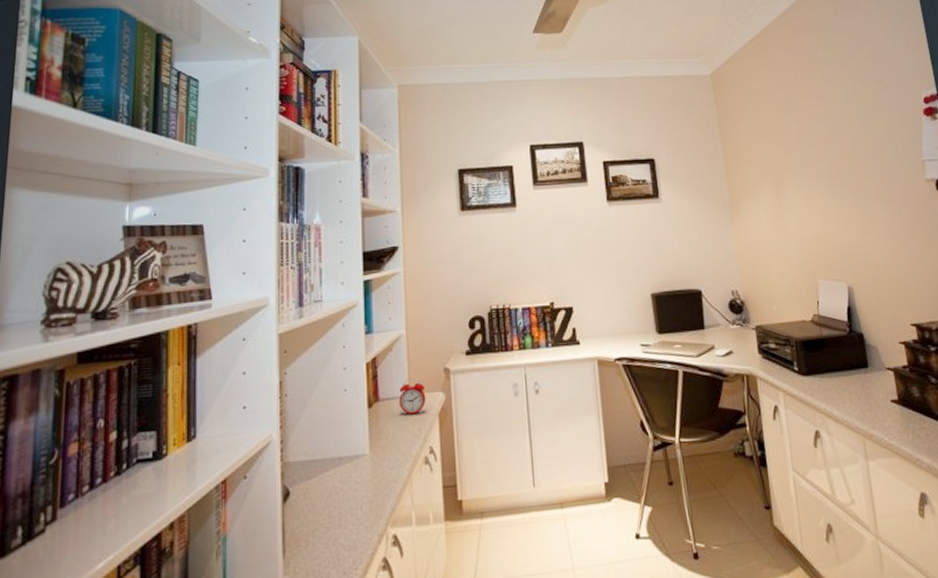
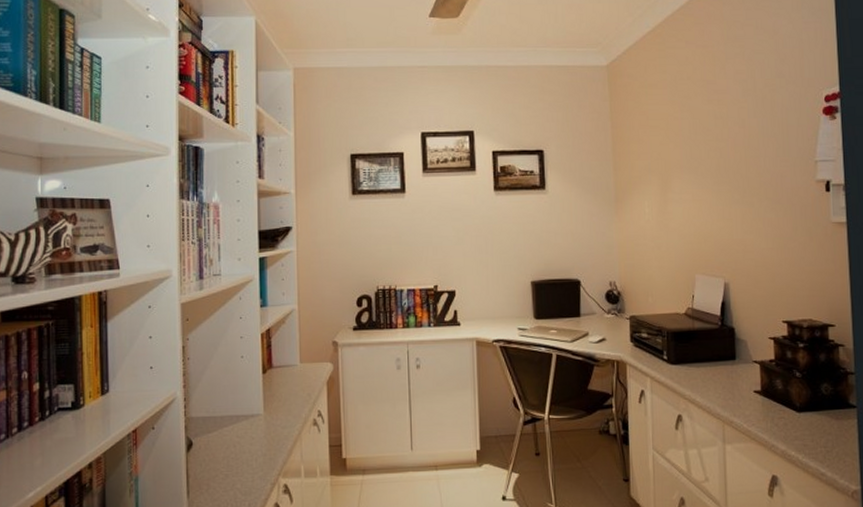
alarm clock: present [399,378,426,415] -> none [291,349,315,382]

